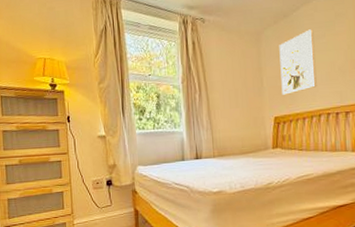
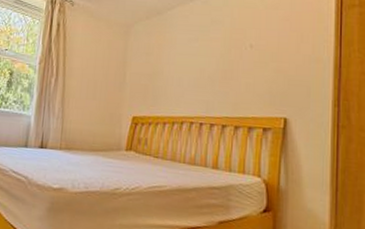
wall art: present [279,29,317,95] -> none [144,31,187,95]

